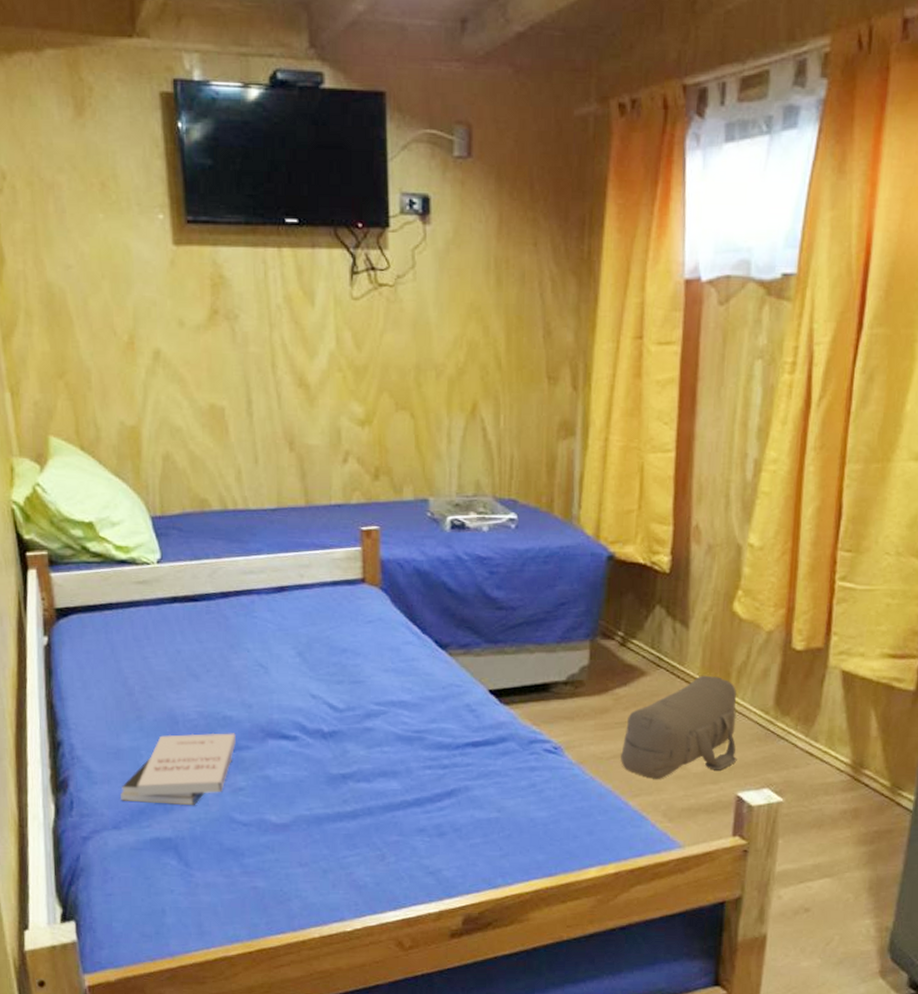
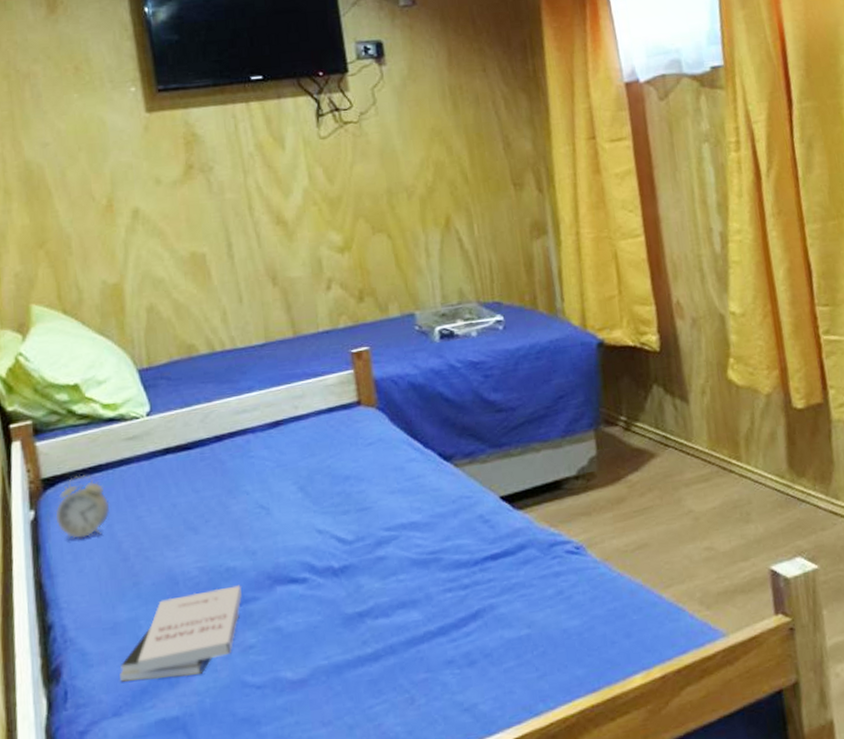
alarm clock: none [67,611,119,668] -> present [55,475,111,540]
duffel bag: present [621,675,737,779] -> none [645,447,763,565]

